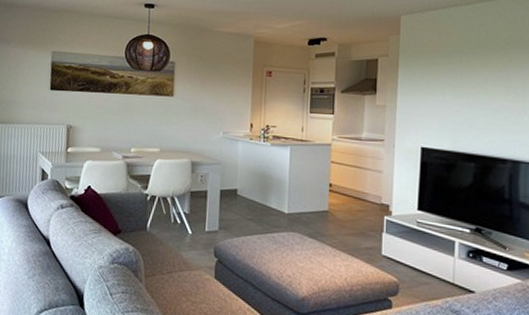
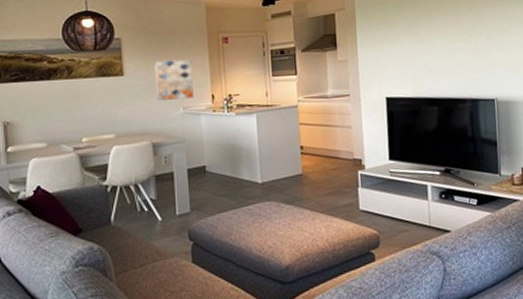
wall art: none [200,86,236,125] -> present [154,59,193,102]

